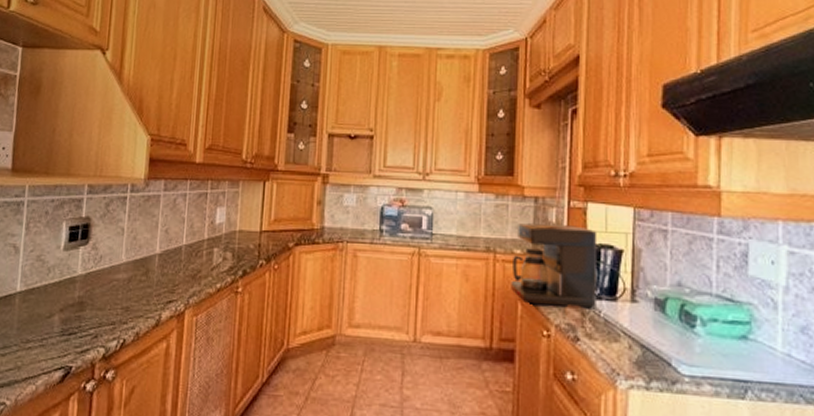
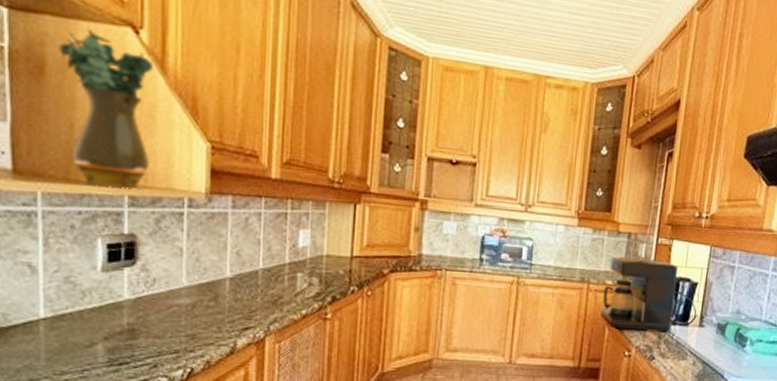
vase: none [51,55,113,178] -> present [58,28,153,188]

